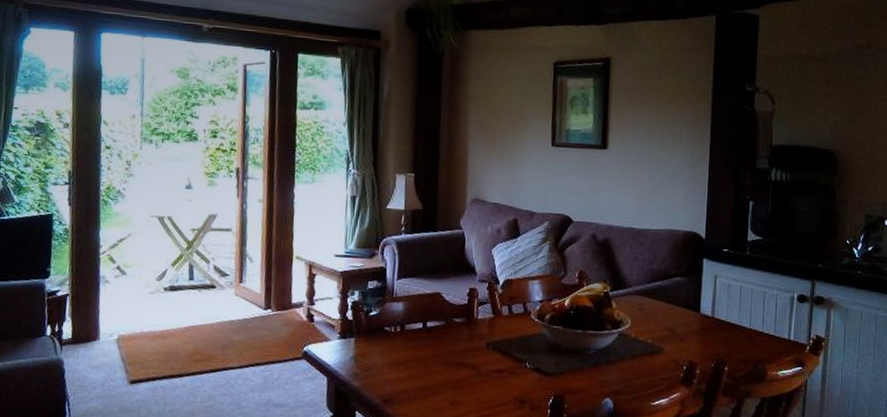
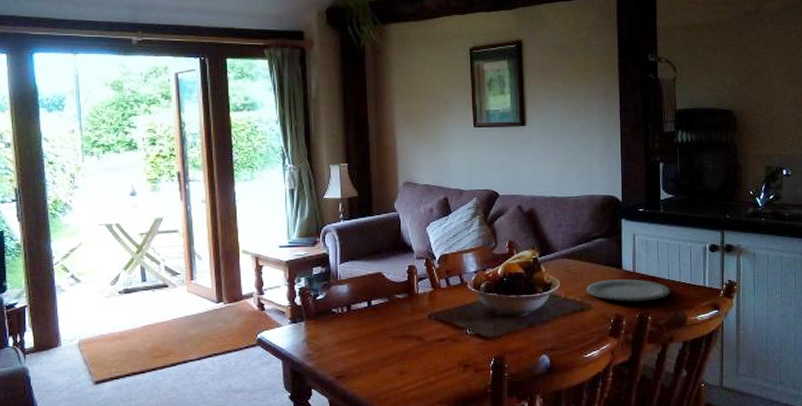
plate: none [659,323,752,350] -> present [587,279,671,302]

